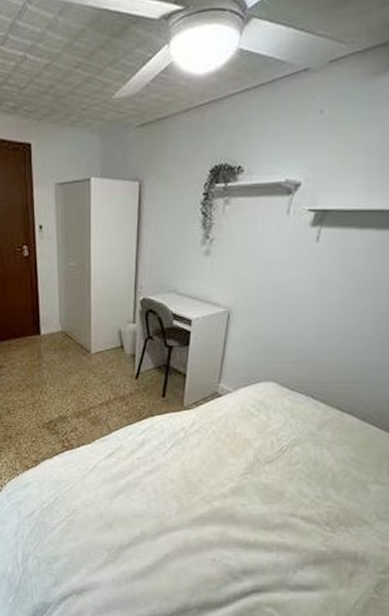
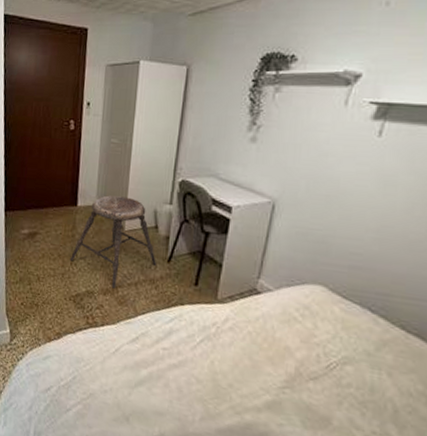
stool: none [38,320,126,411] -> present [69,195,157,289]

